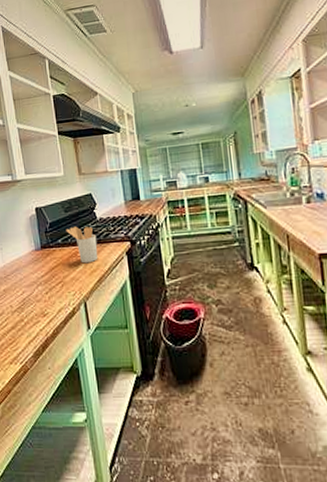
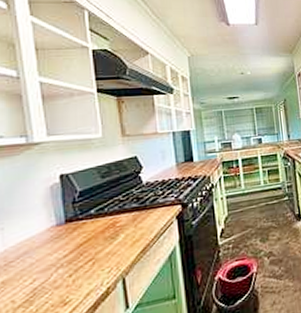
utensil holder: present [66,226,98,264] -> none [102,192,143,234]

